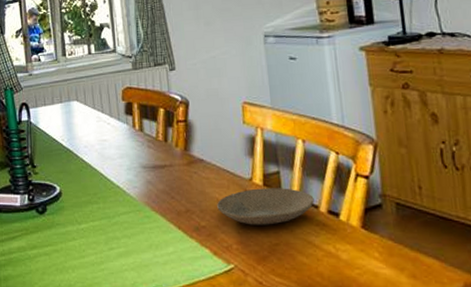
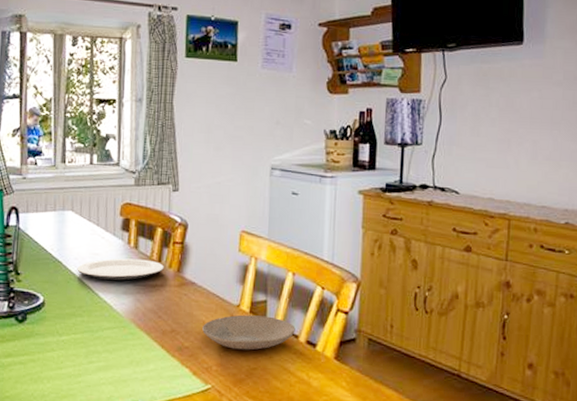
plate: none [88,141,171,165] -> present [77,258,164,280]

